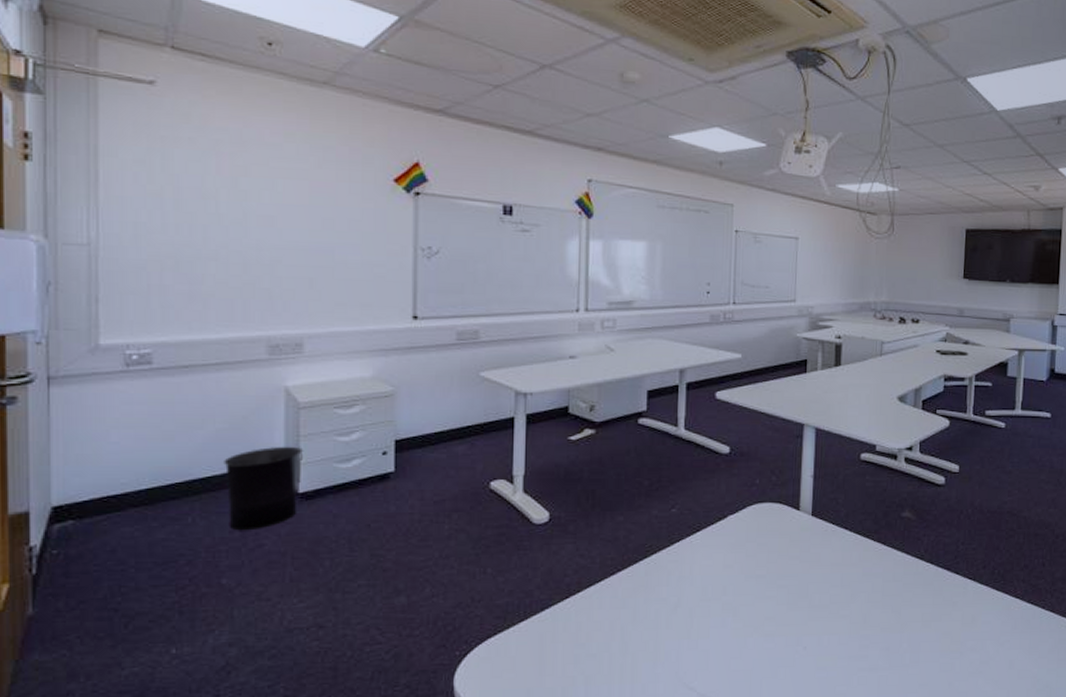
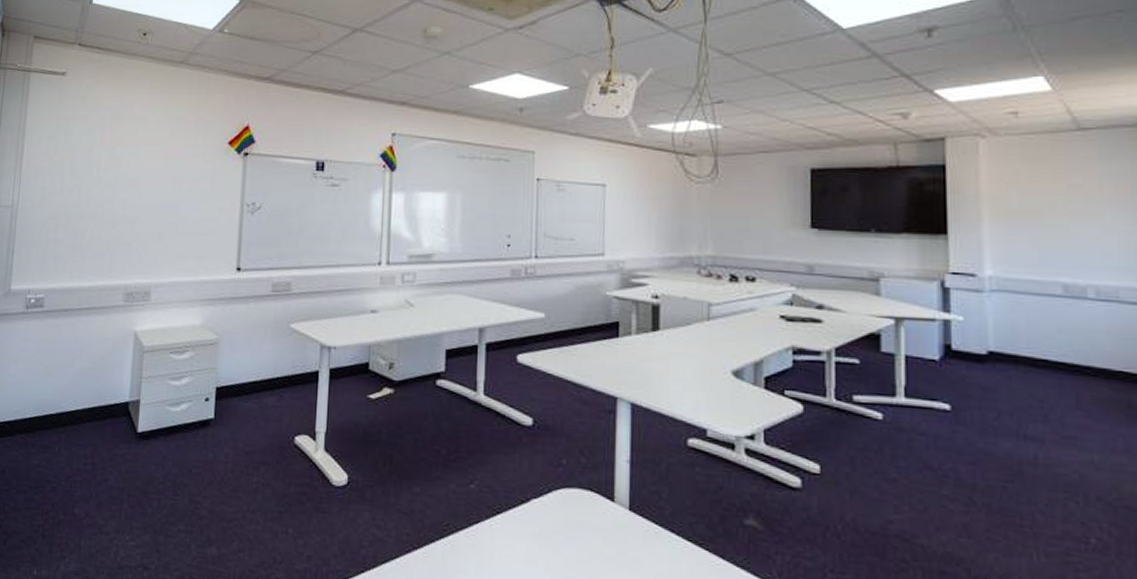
waste bin: present [224,446,301,530] -> none [84,386,142,464]

